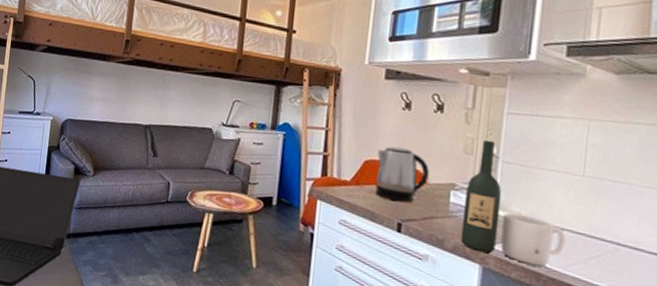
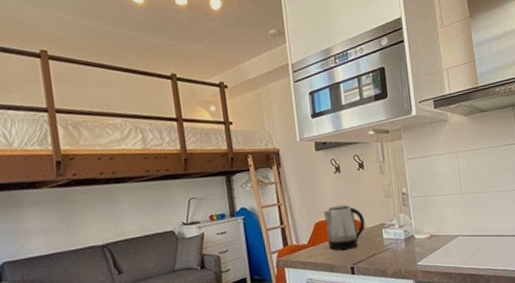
wine bottle: present [460,139,502,254] -> none [392,183,420,272]
mug: present [500,212,566,267] -> none [420,232,461,269]

